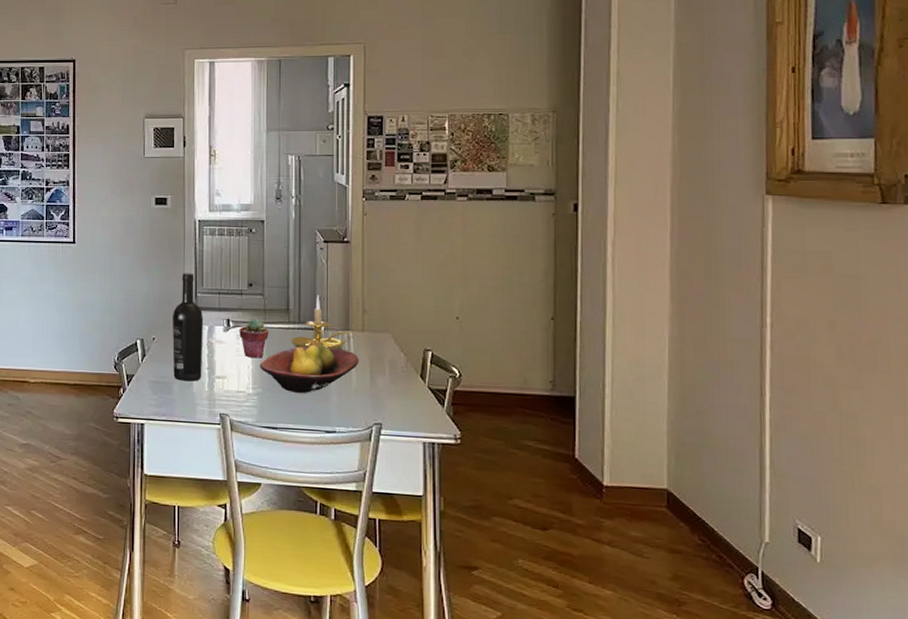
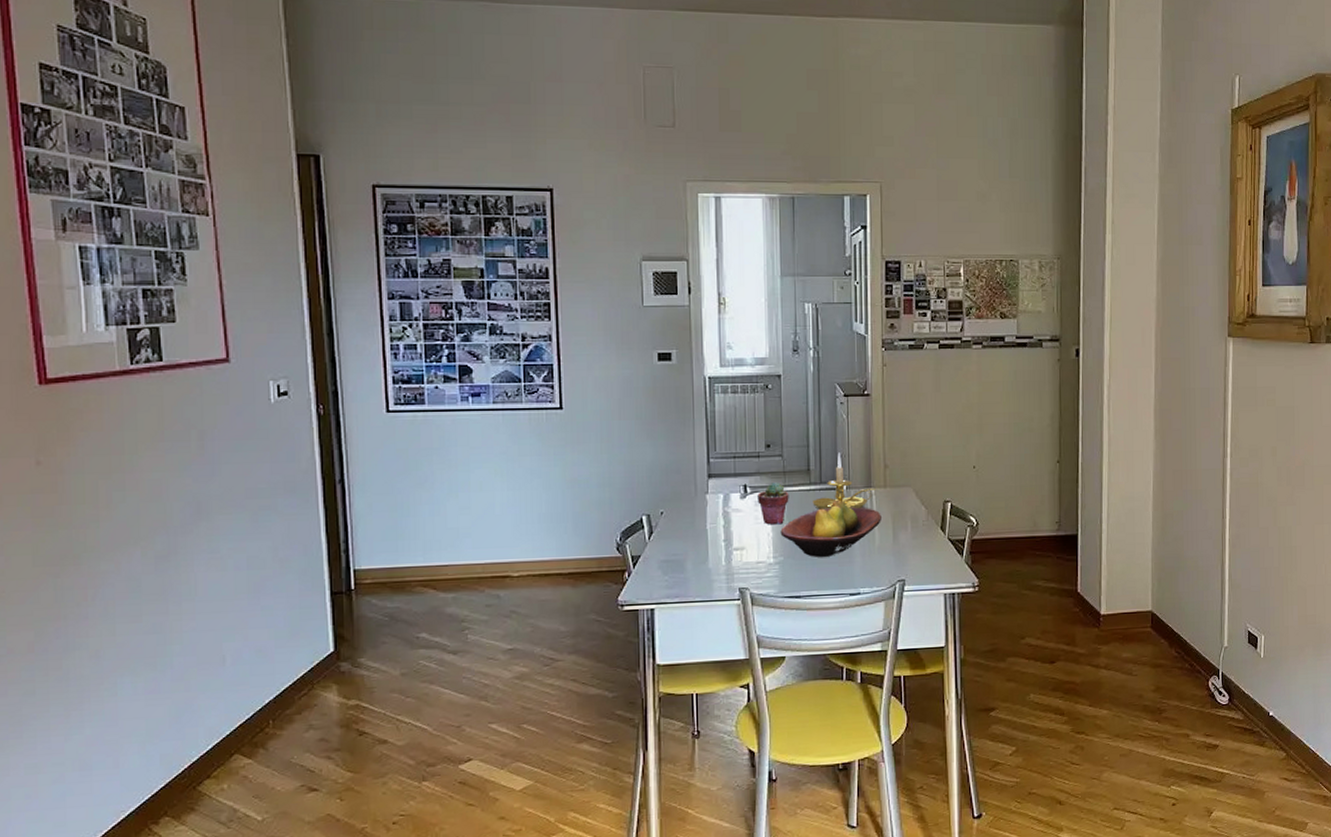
wine bottle: present [172,273,204,382] -> none [683,437,718,557]

